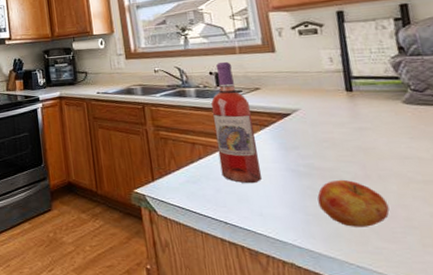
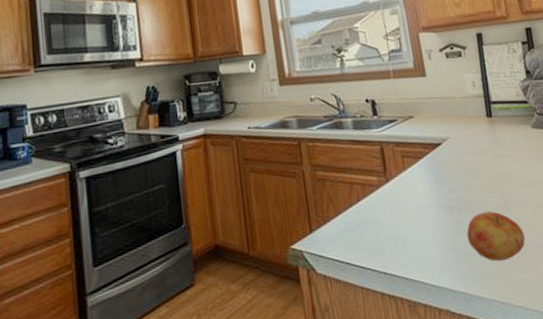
wine bottle: present [210,61,263,184] -> none [367,87,418,225]

